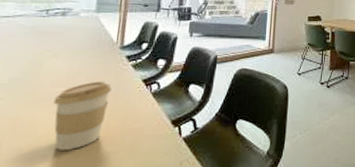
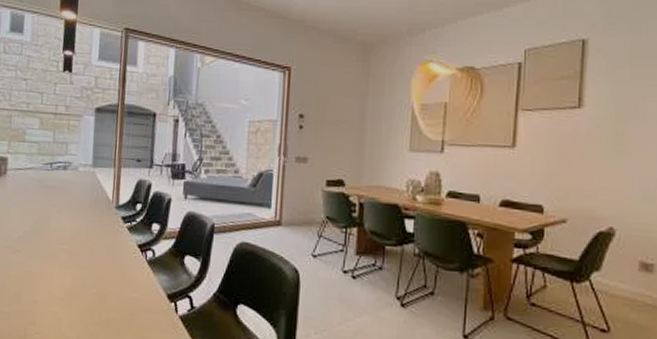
coffee cup: present [53,81,112,150] -> none [60,241,109,311]

